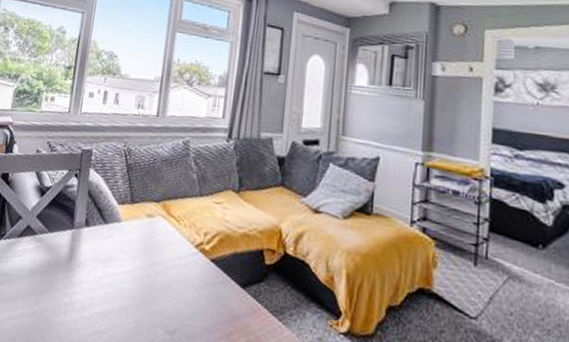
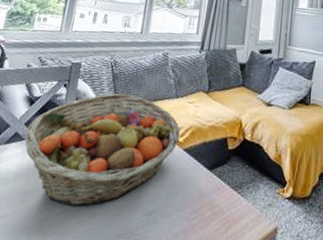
fruit basket: none [37,187,206,315] -> present [24,93,180,207]

